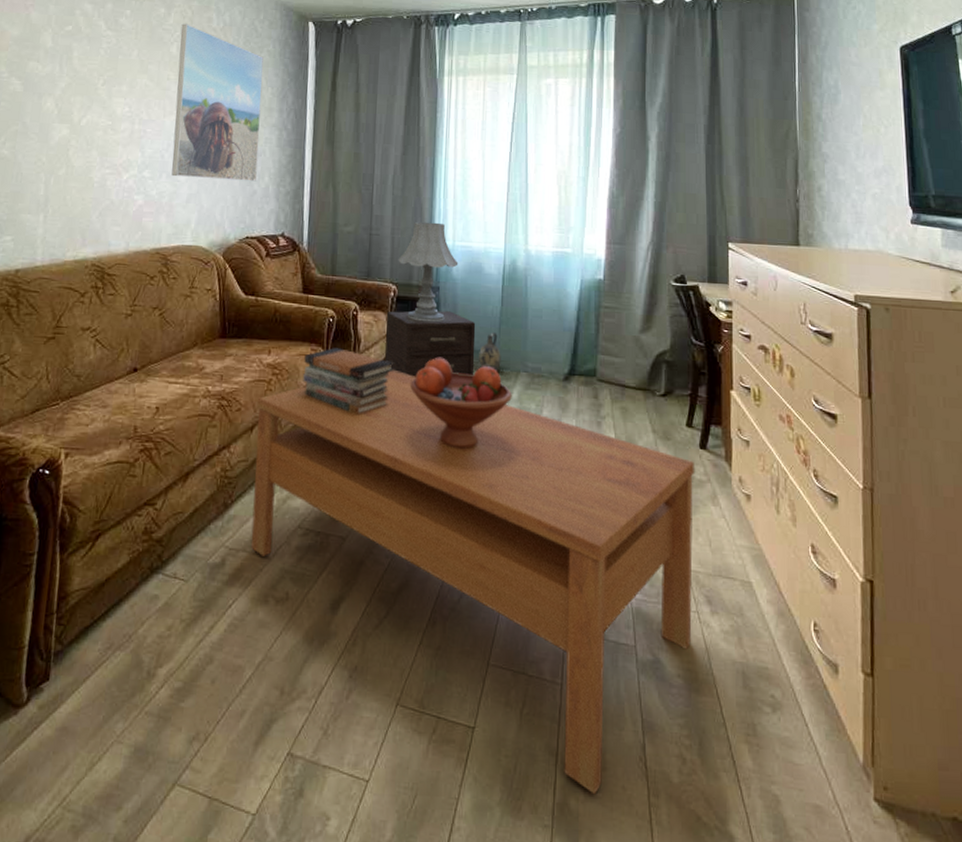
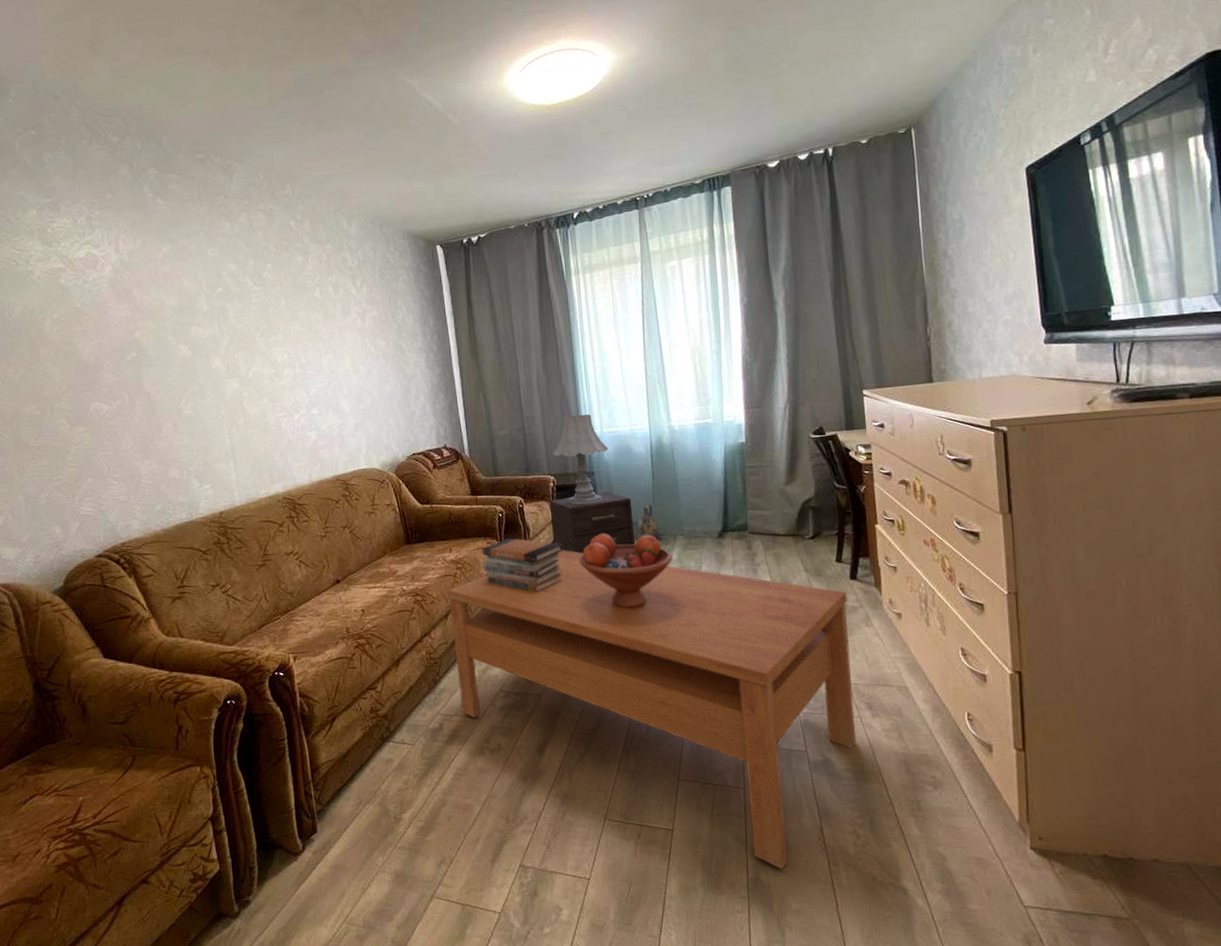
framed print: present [172,23,264,182] -> none [320,267,413,410]

